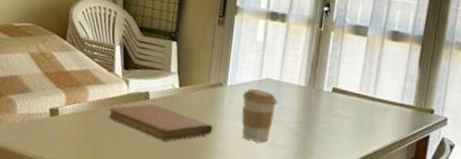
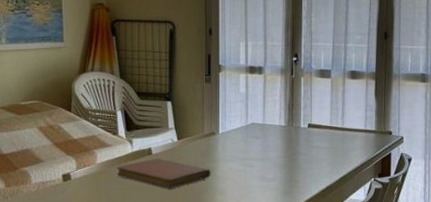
coffee cup: present [241,88,278,142] -> none [234,133,264,178]

